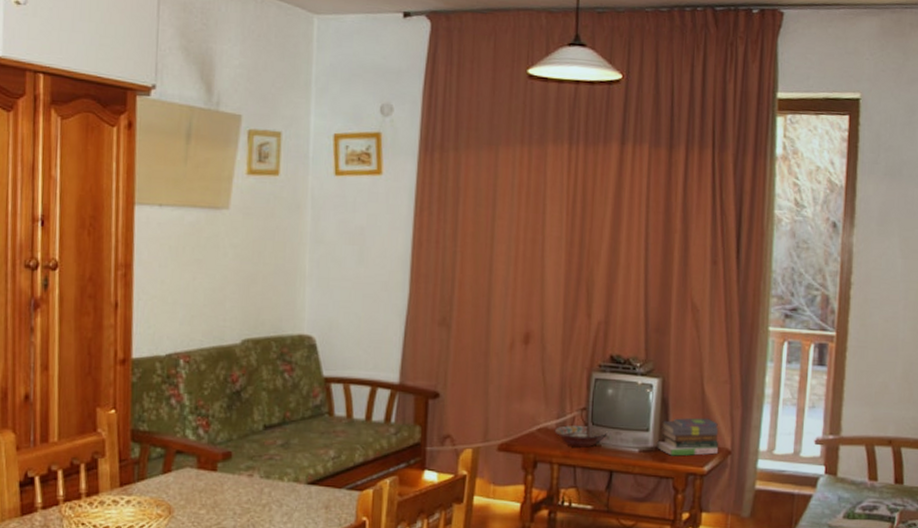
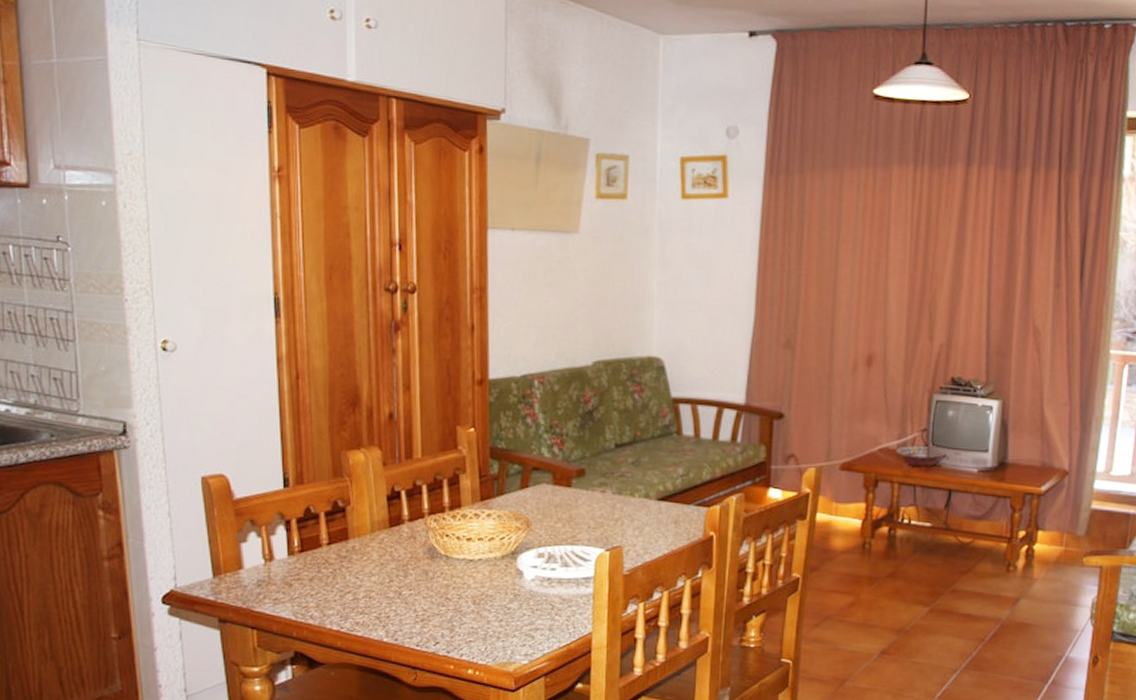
books: present [657,418,719,456] -> none [995,439,1057,477]

